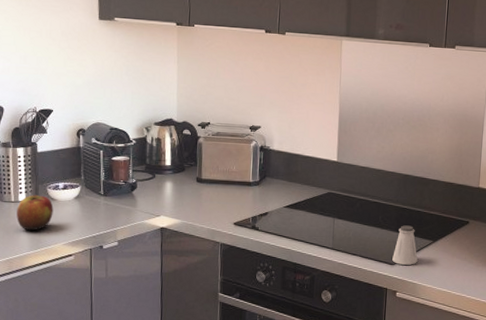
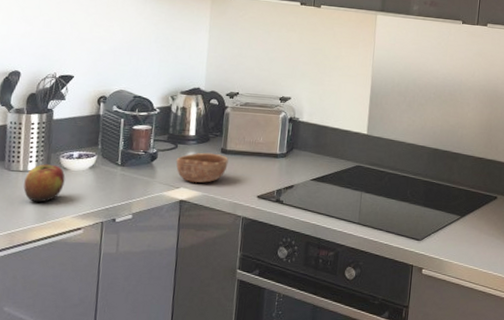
bowl: none [154,182,204,211] -> present [176,152,229,183]
saltshaker: present [392,225,418,265] -> none [419,200,445,241]

